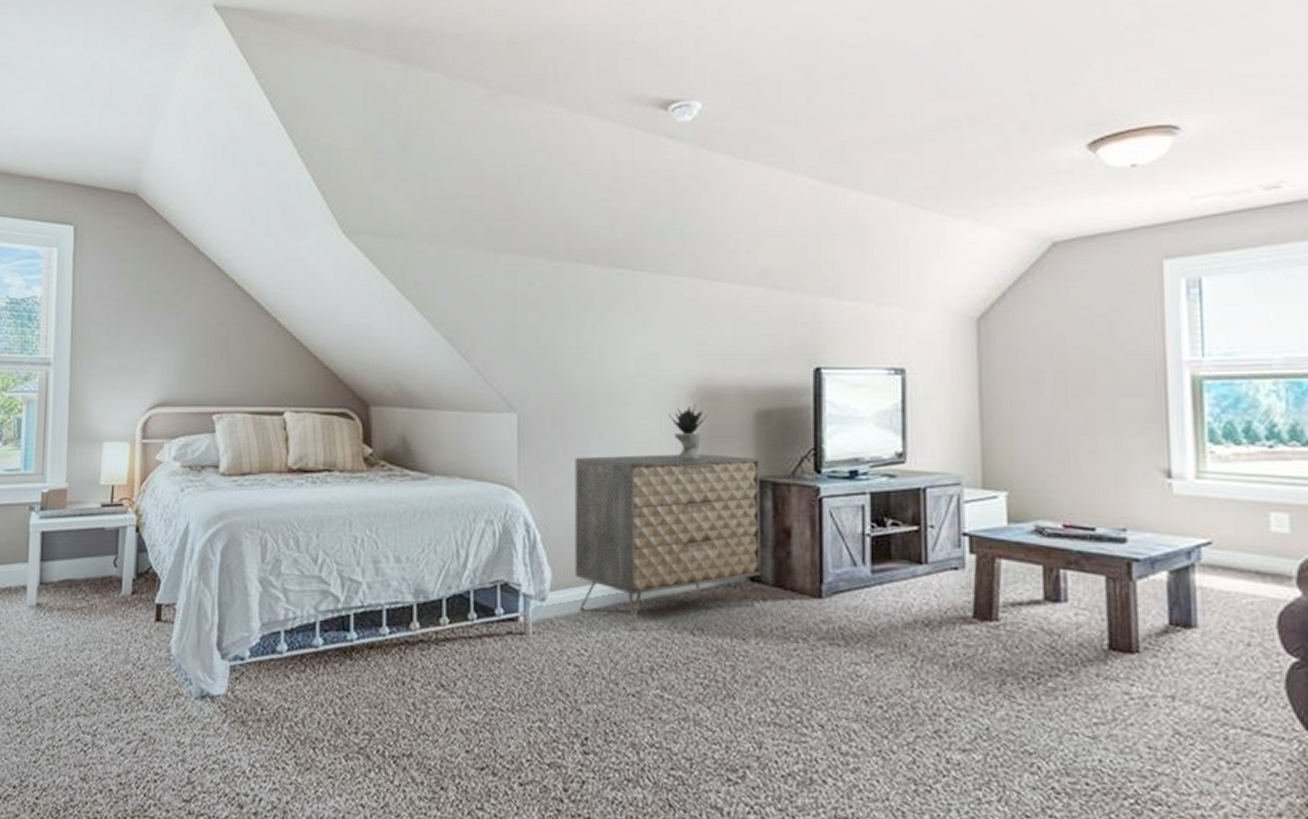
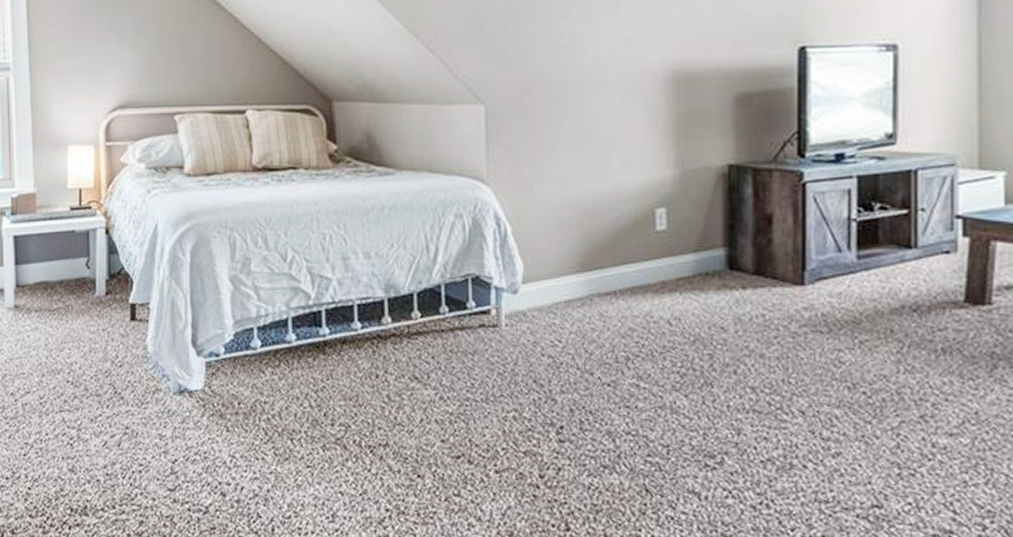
dresser: present [574,453,762,630] -> none [545,140,741,321]
potted plant: present [669,403,708,459] -> none [643,88,684,147]

